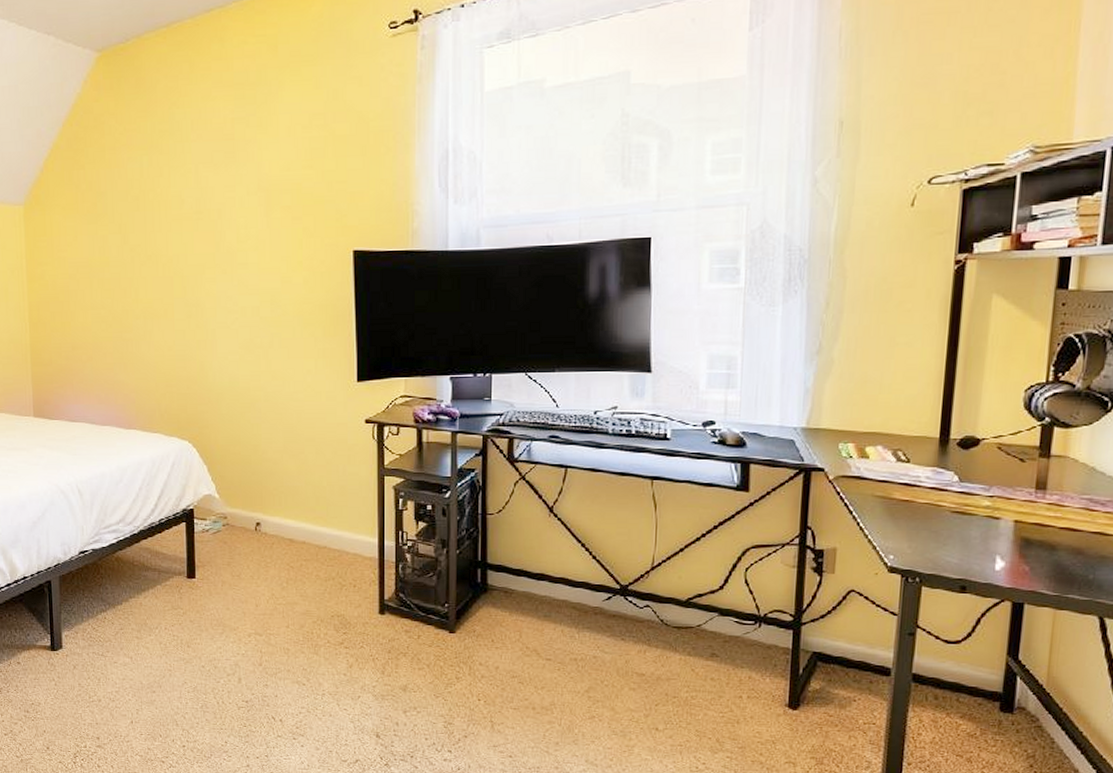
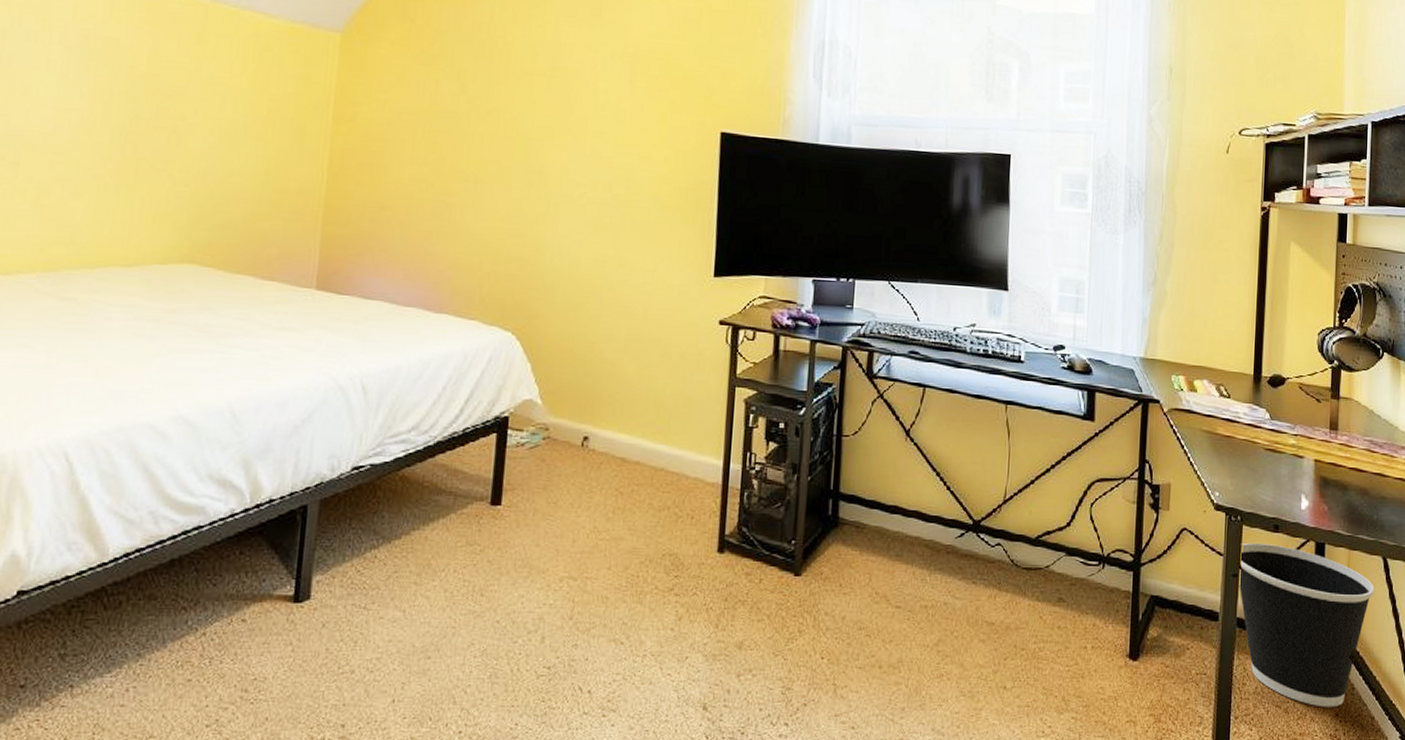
wastebasket: none [915,603,1086,759] -> present [1238,542,1374,708]

